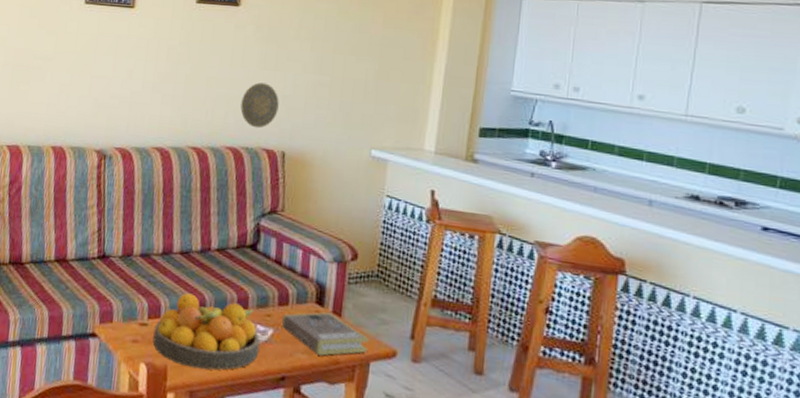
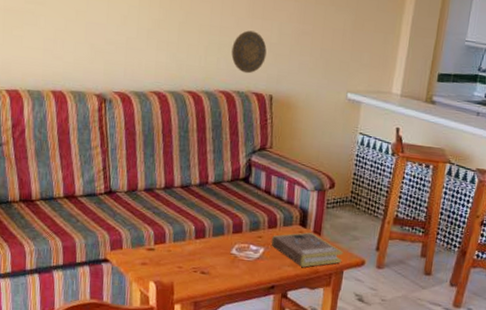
fruit bowl: present [153,292,260,370] -> none [160,221,253,284]

